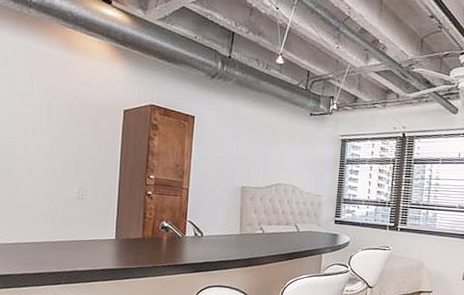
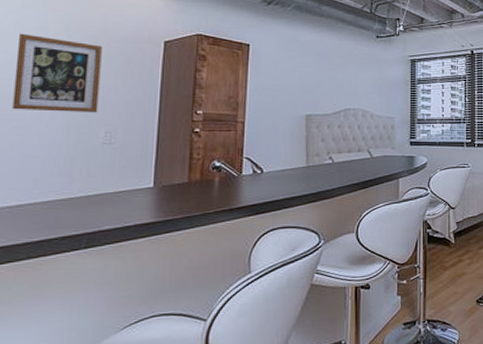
wall art: none [10,97,75,172] -> present [12,33,102,113]

